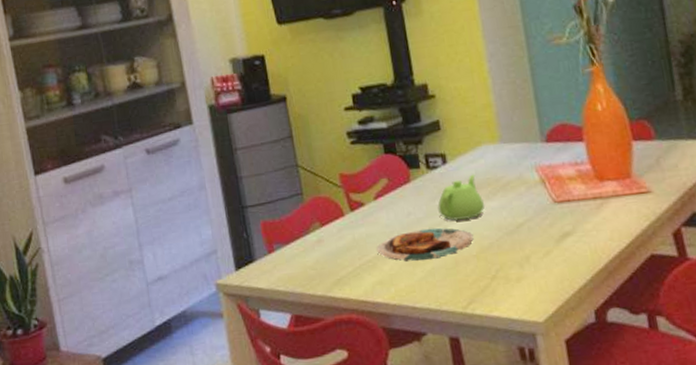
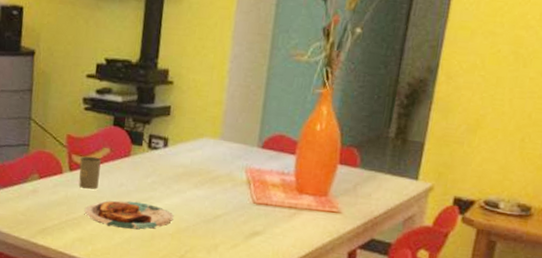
bottle: none [359,190,385,228] -> present [78,156,101,190]
teapot: present [437,174,485,221] -> none [148,162,192,202]

